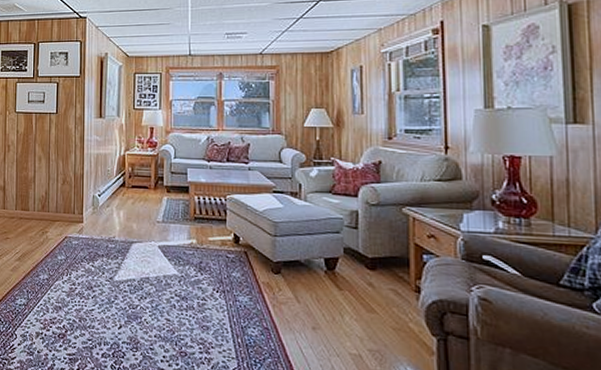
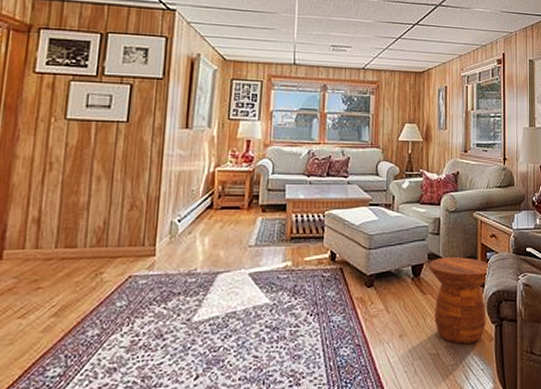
side table: none [345,254,426,353] -> present [429,256,489,344]

